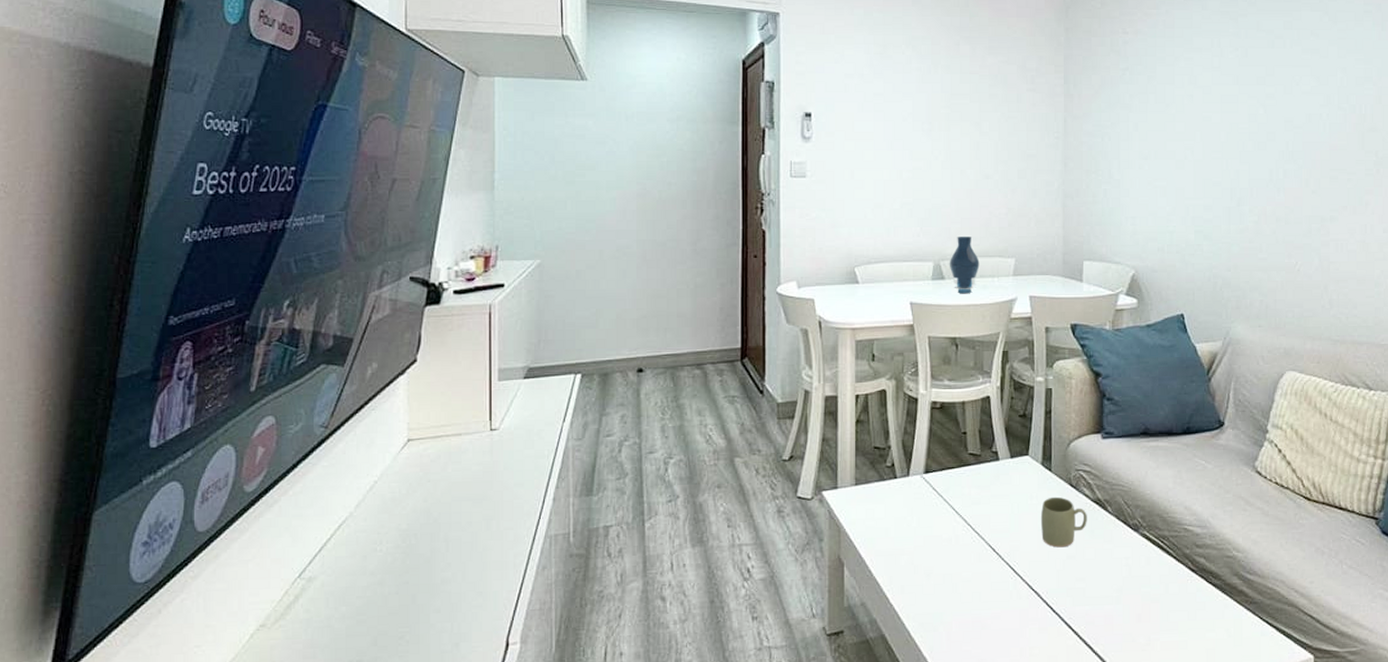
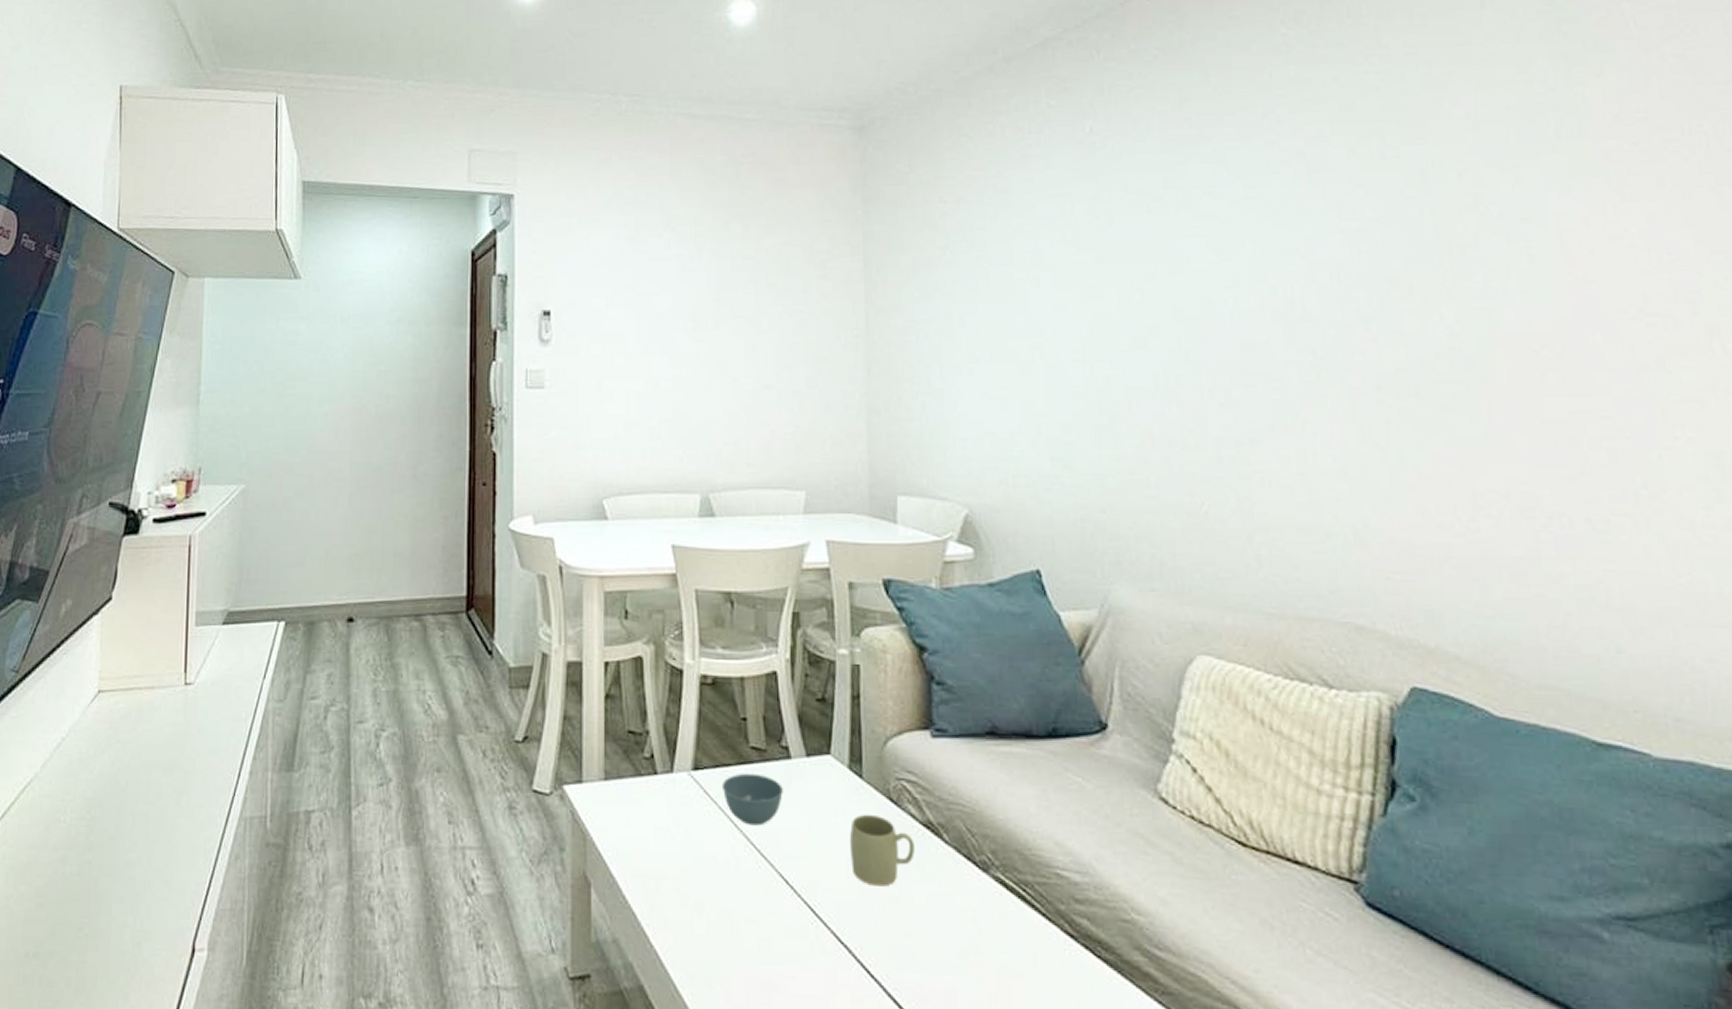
soup bowl: none [946,473,993,511] -> present [721,773,783,826]
vase: present [949,237,980,293] -> none [720,462,760,535]

